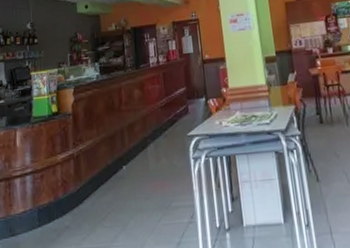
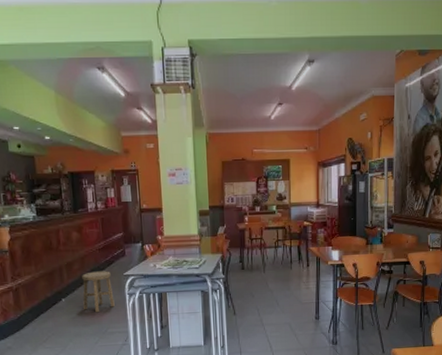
stool: none [143,131,179,181] -> present [82,271,115,312]

